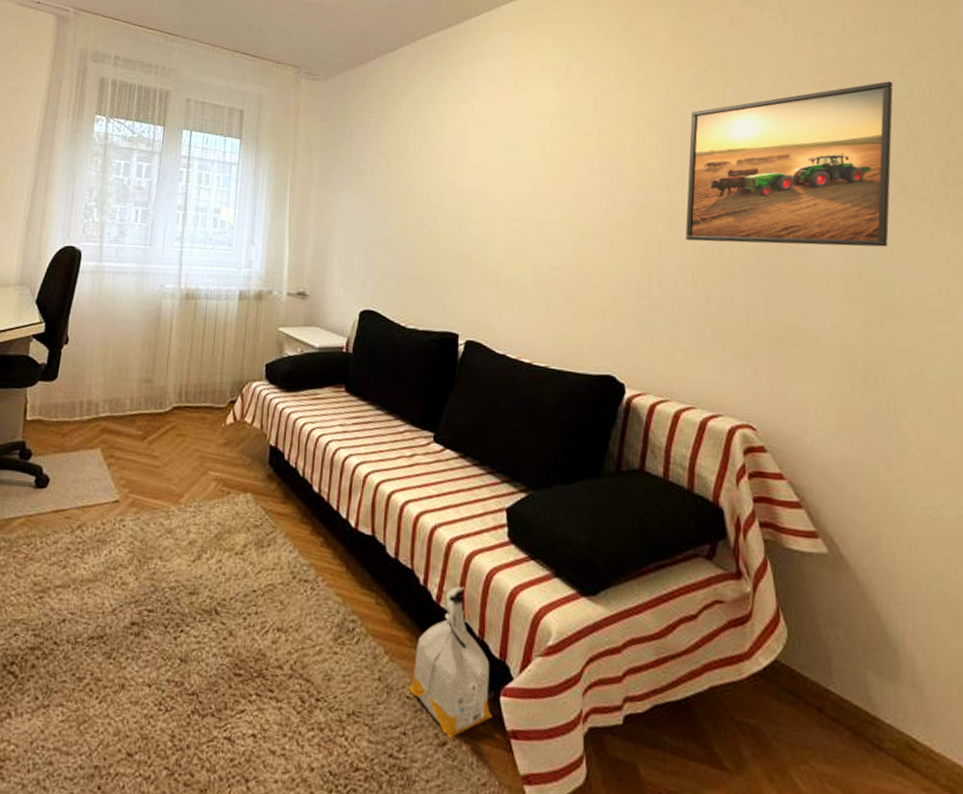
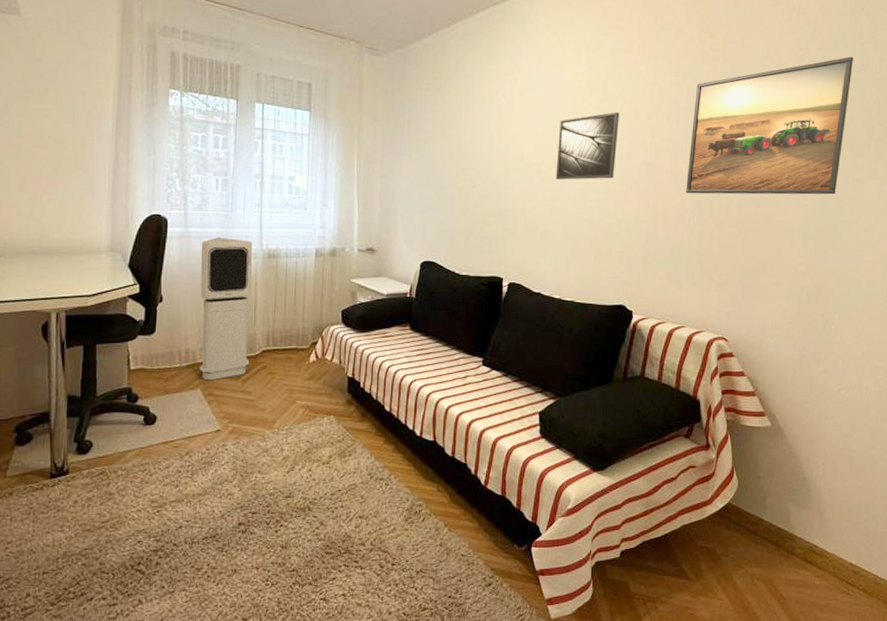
air purifier: none [101,274,170,440] -> present [200,238,253,381]
bag: present [409,585,492,738] -> none [463,471,526,580]
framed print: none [521,143,597,221] -> present [555,112,620,180]

